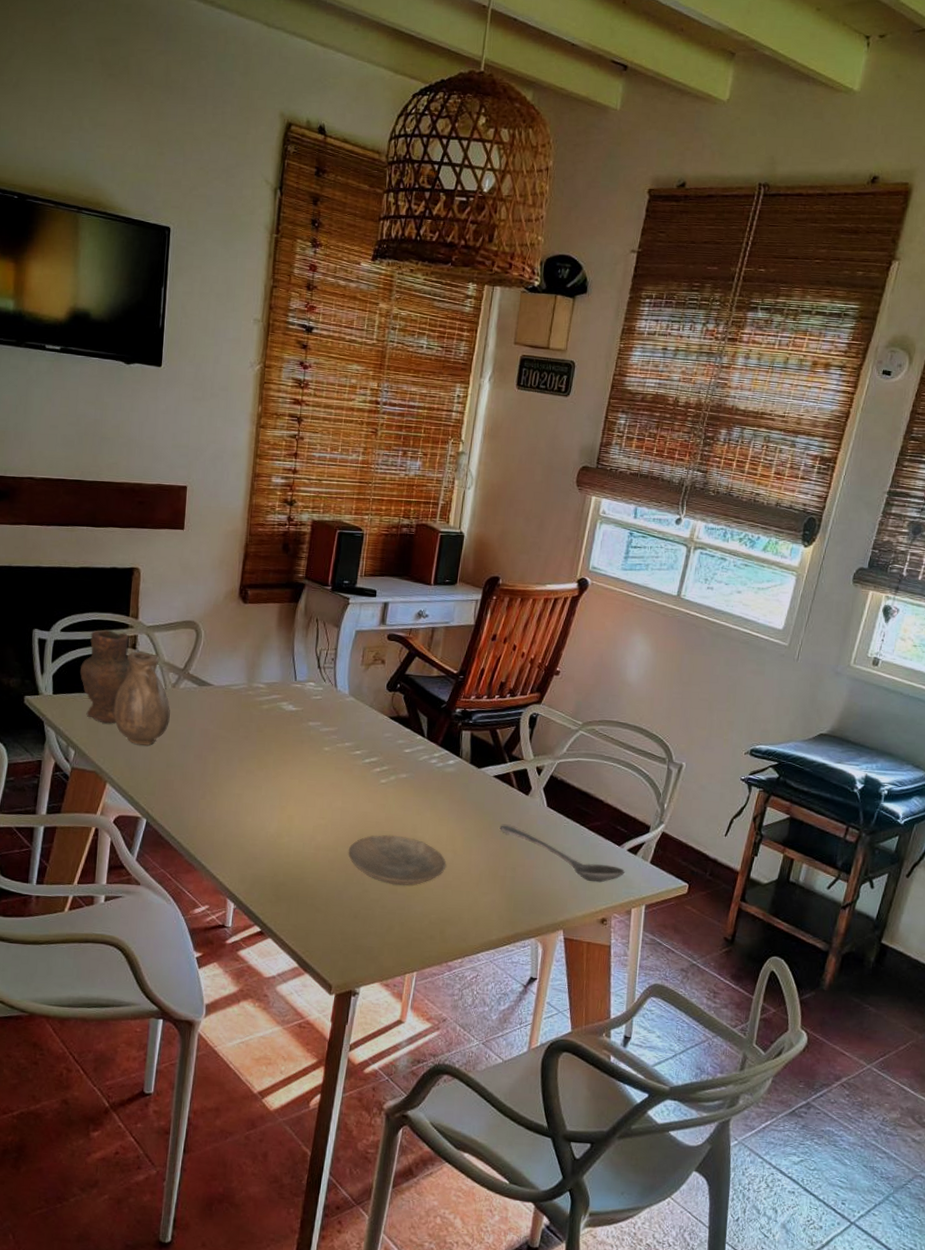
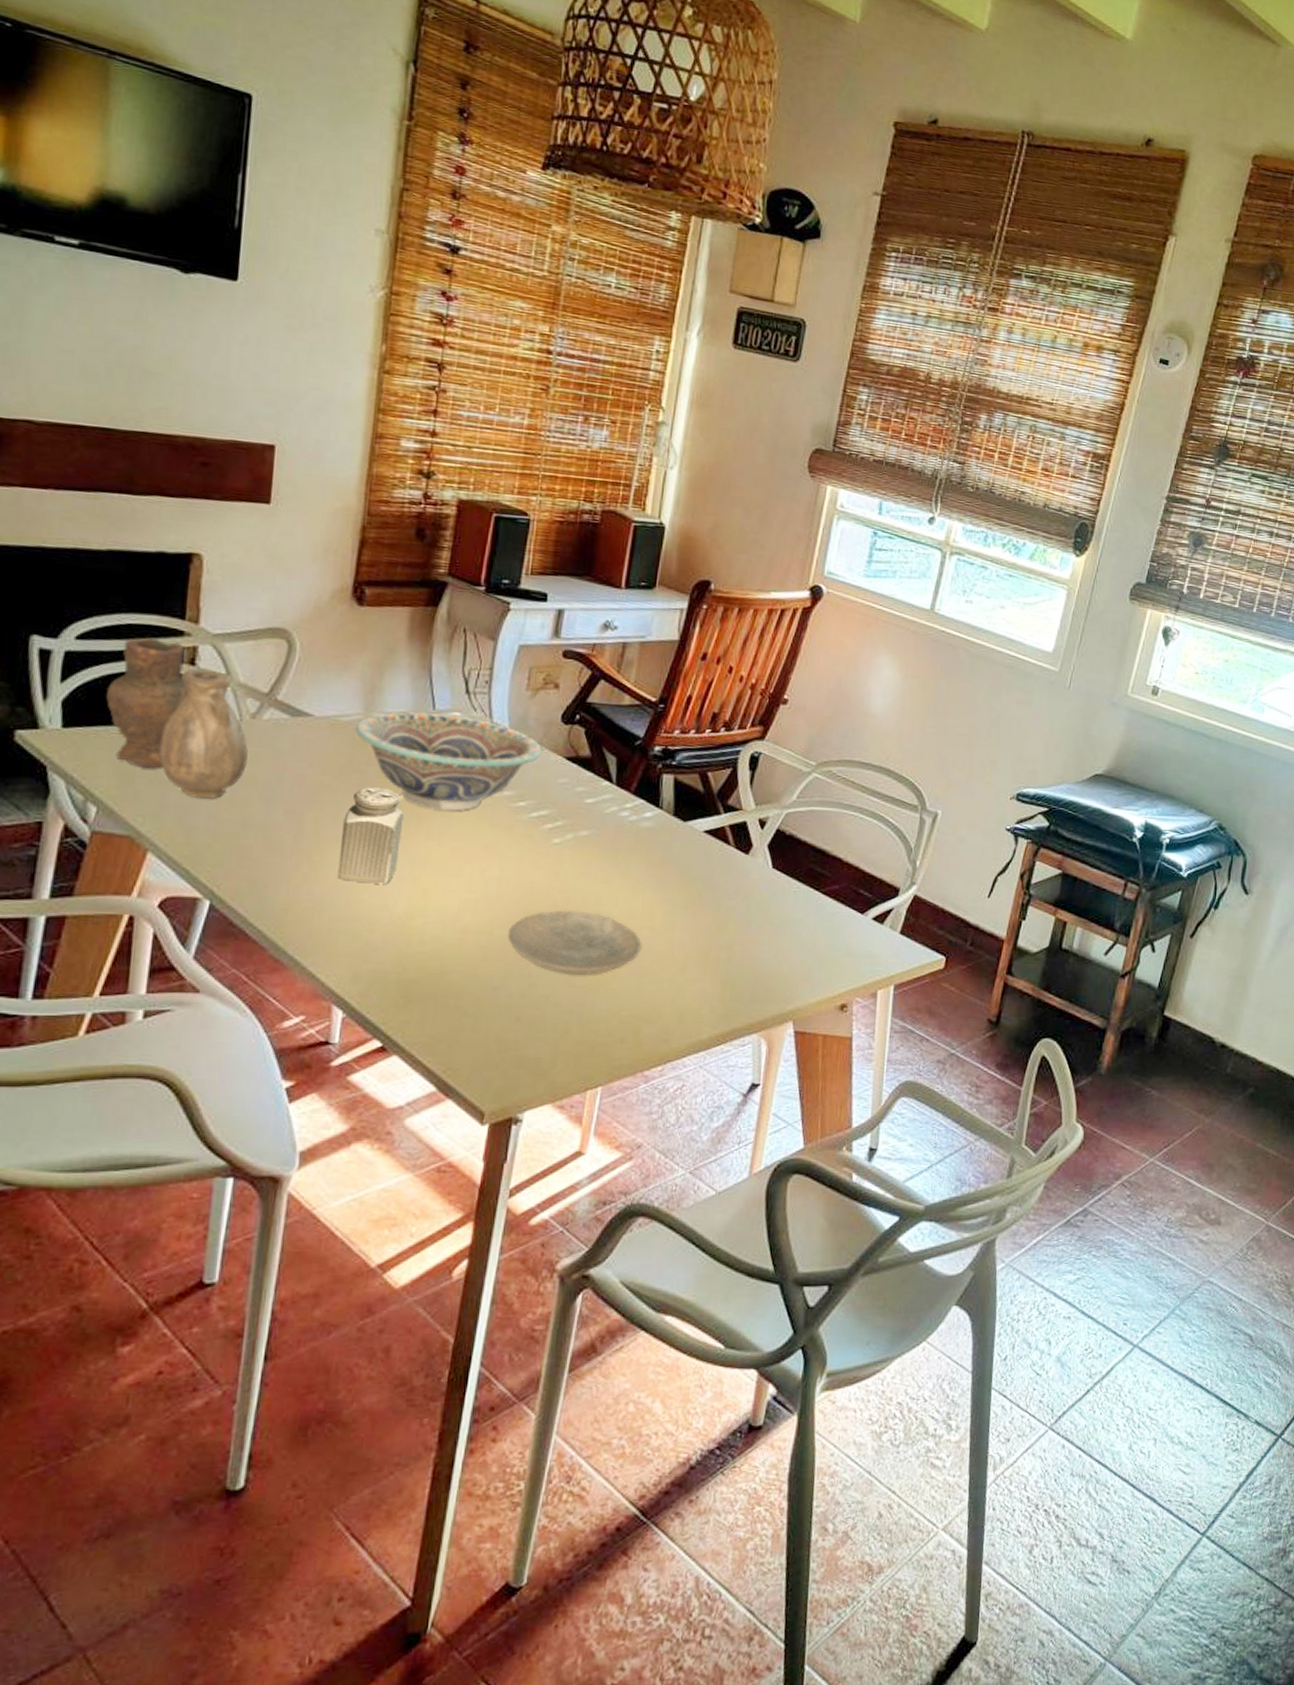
salt shaker: none [230,738,275,811] -> present [337,787,404,884]
decorative bowl: none [241,682,372,757] -> present [354,712,542,811]
stirrer: present [499,825,625,883] -> none [711,893,869,960]

